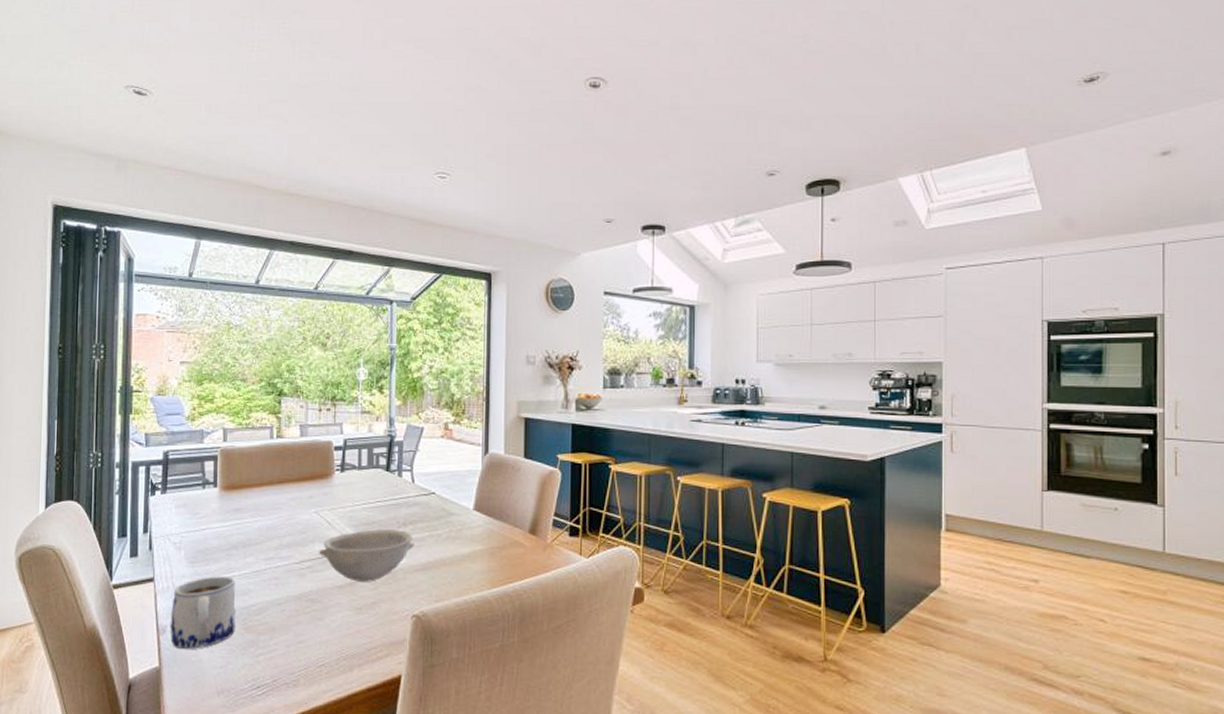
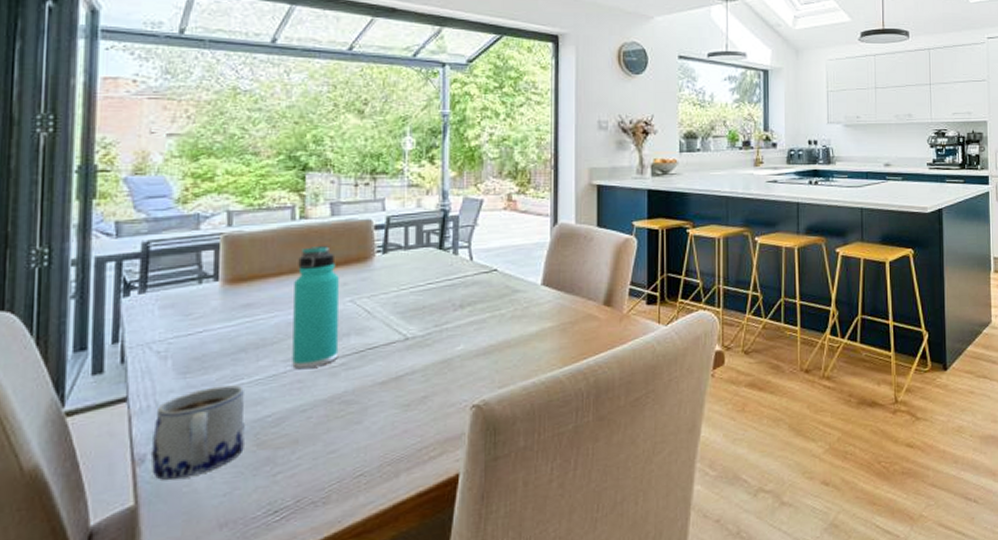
thermos bottle: none [271,461,307,568] -> present [292,245,340,369]
bowl: present [319,529,414,582] -> none [356,313,473,375]

